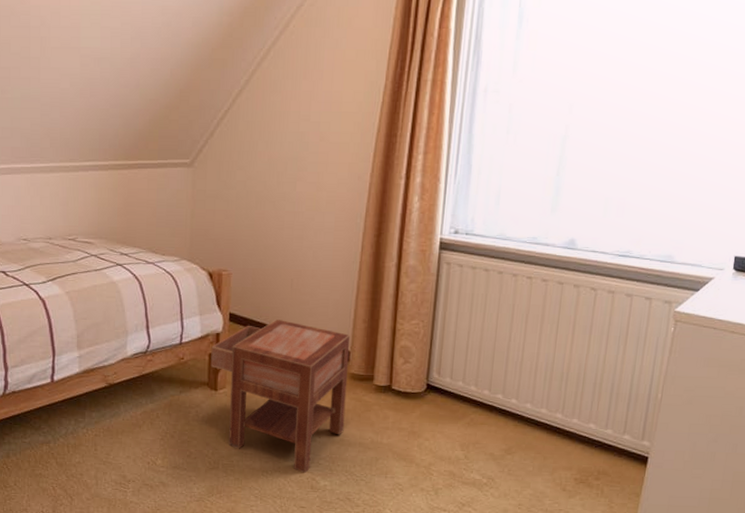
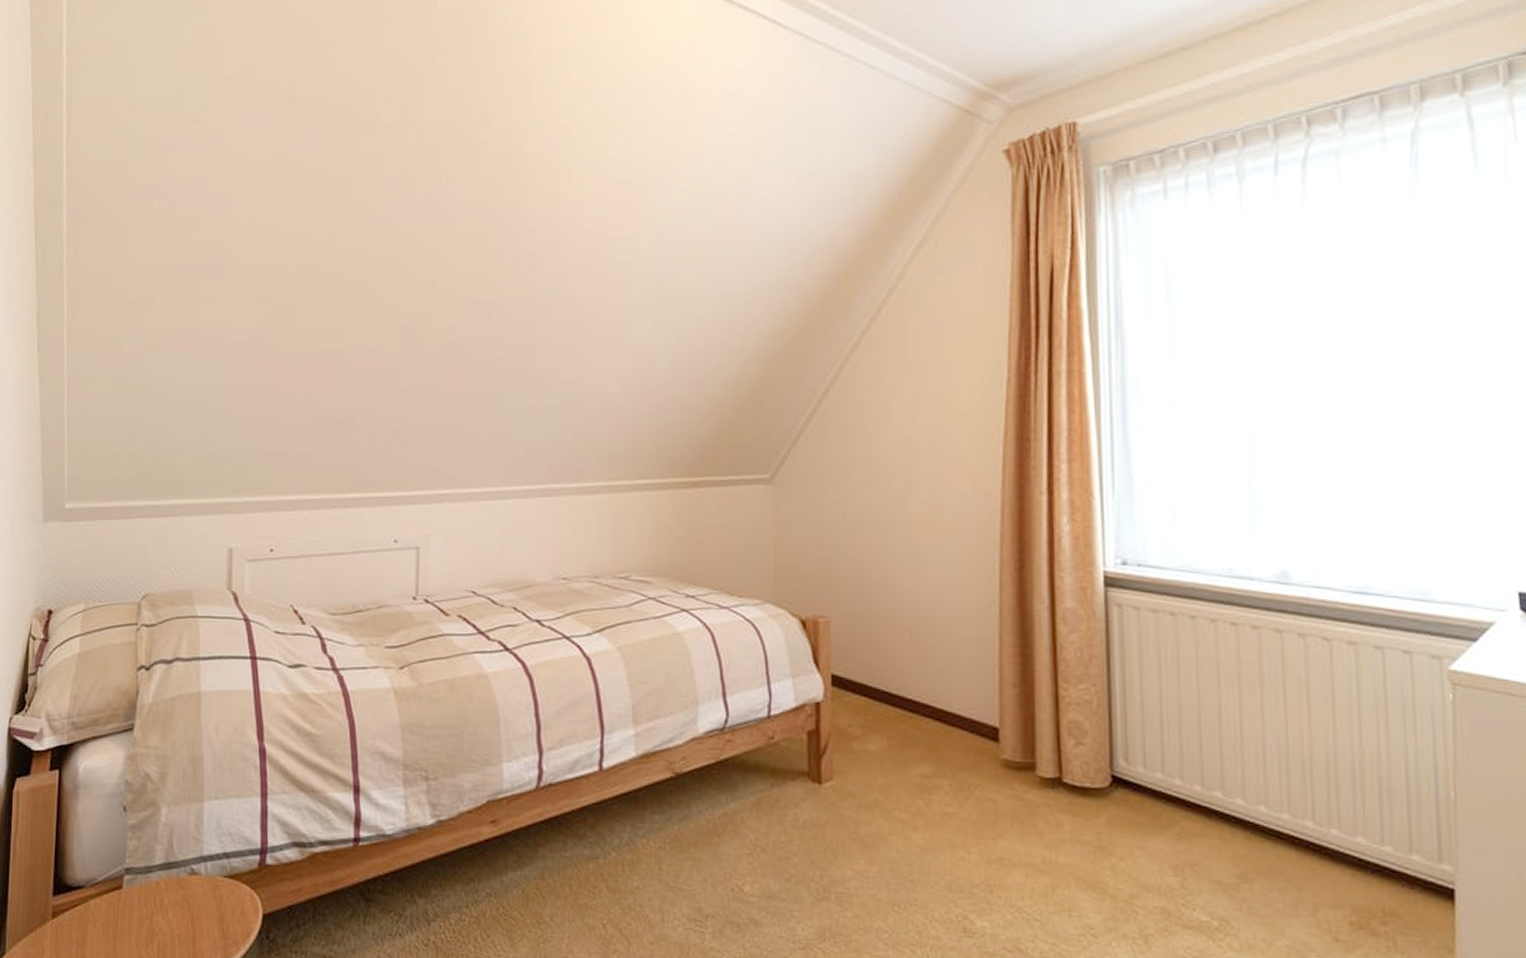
nightstand: present [210,319,351,473] -> none [810,682,1002,908]

